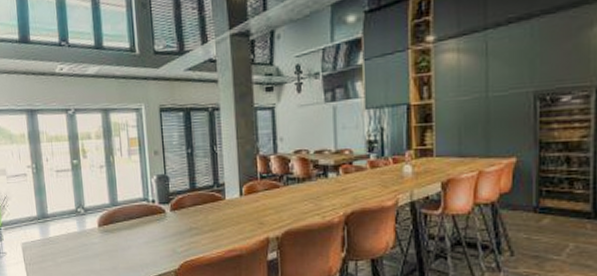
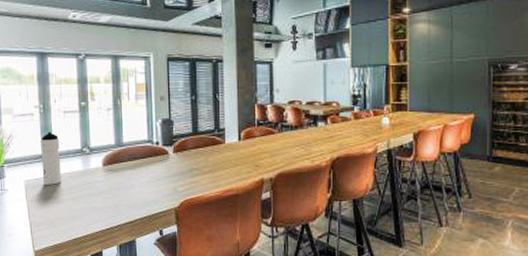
water bottle: none [35,192,58,247] -> present [41,132,62,185]

